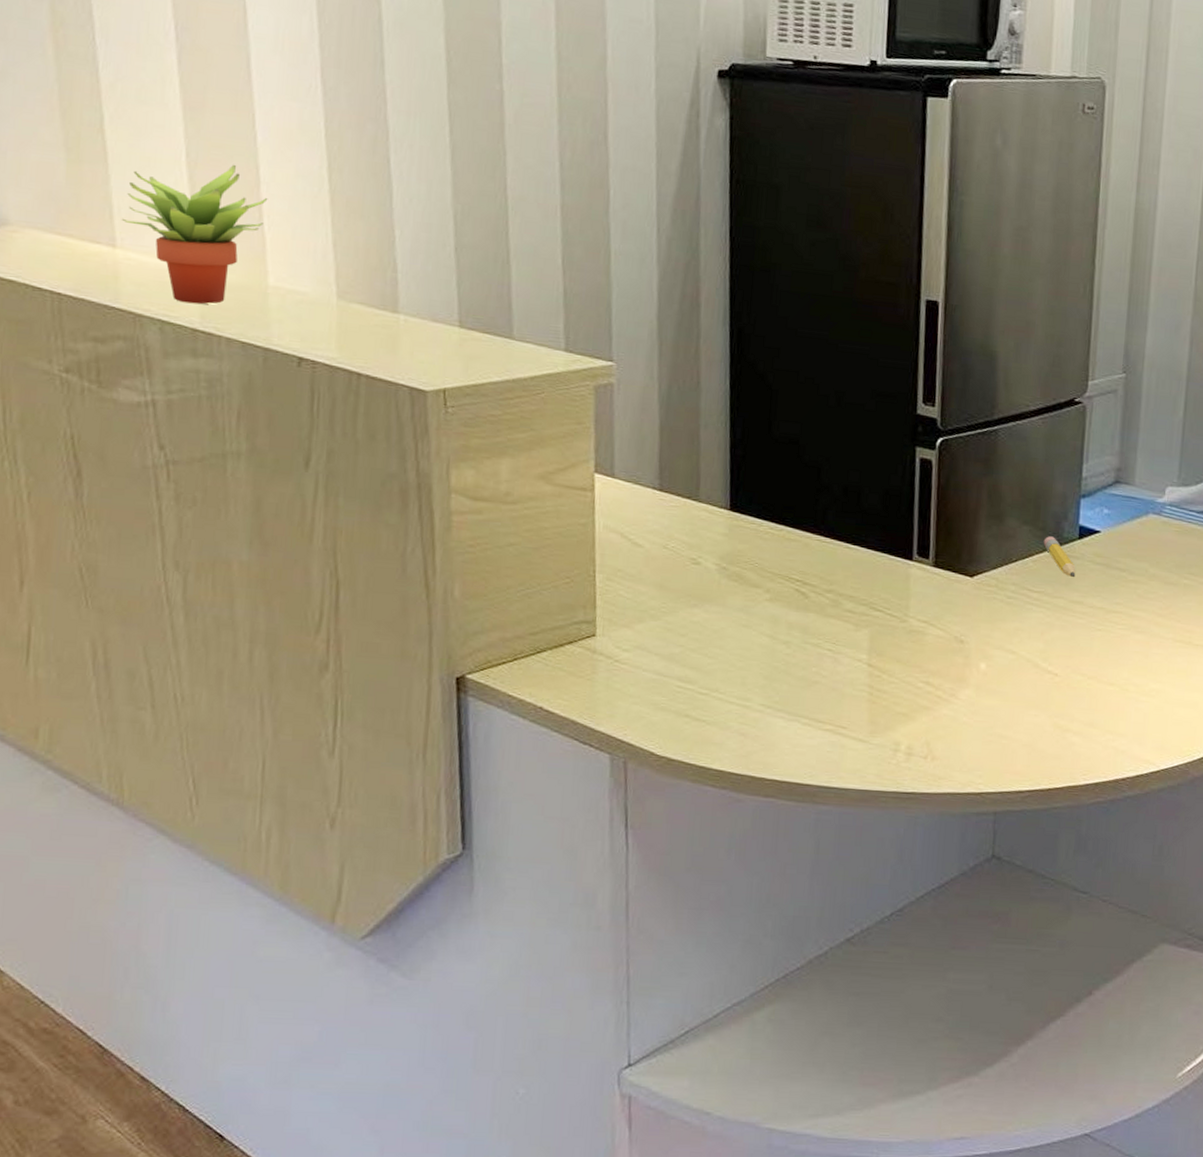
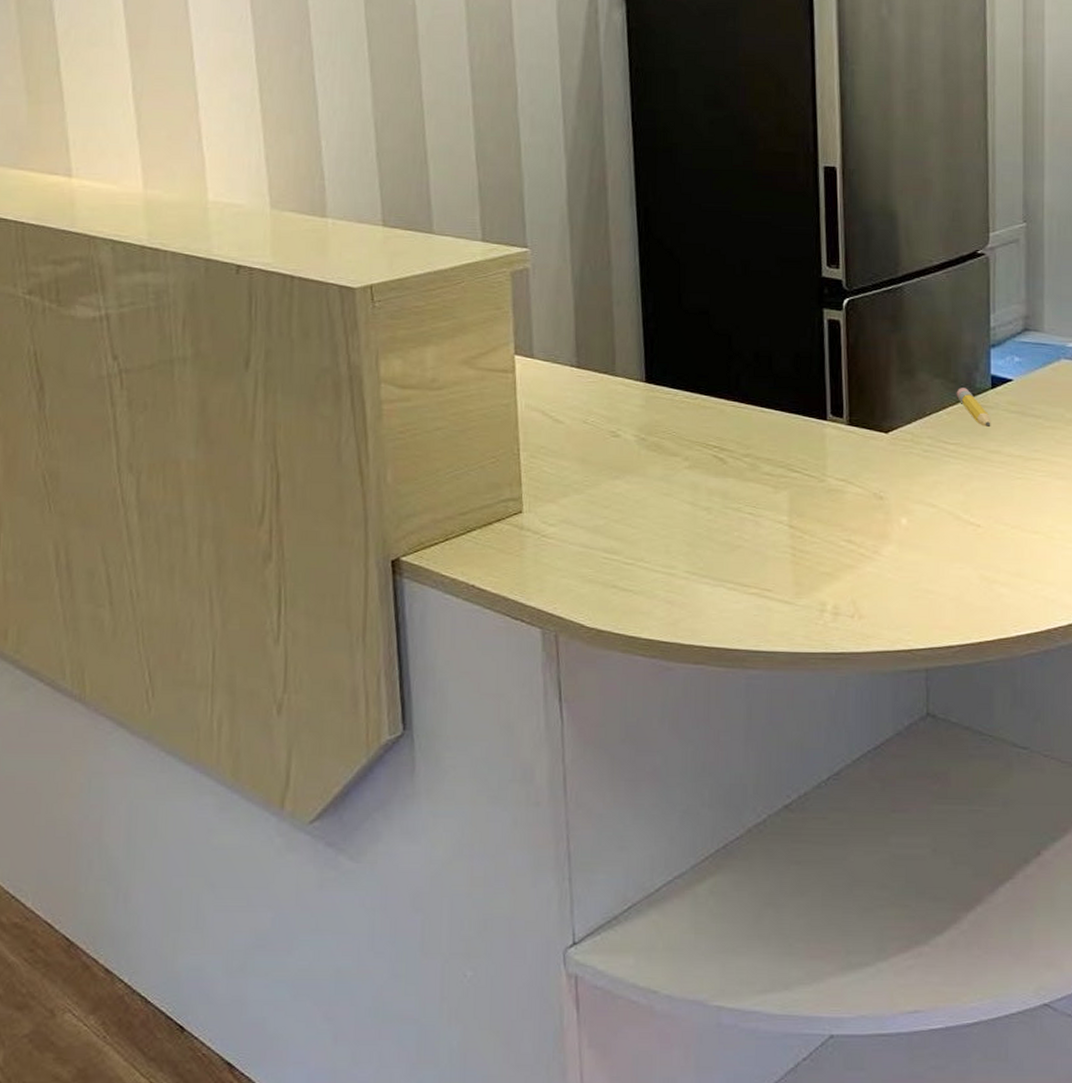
succulent plant: present [122,164,268,305] -> none [77,93,206,223]

